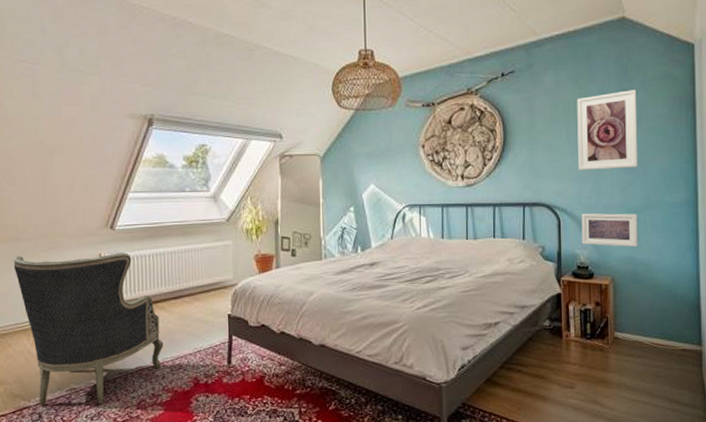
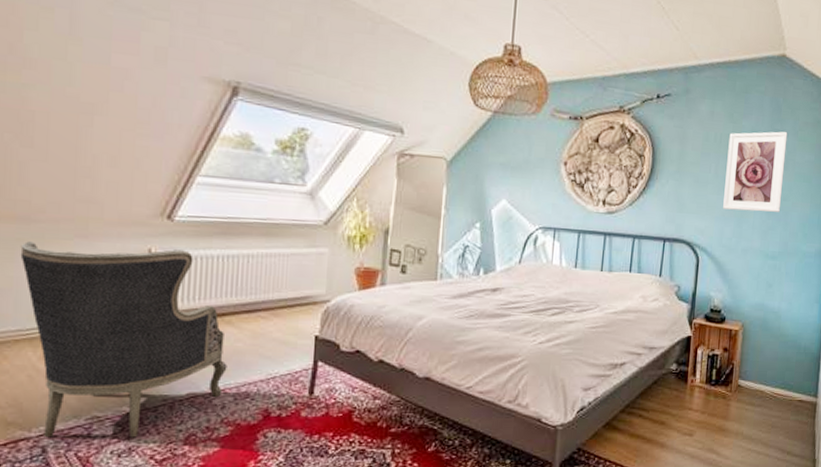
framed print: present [581,213,638,247] -> none [717,254,774,294]

